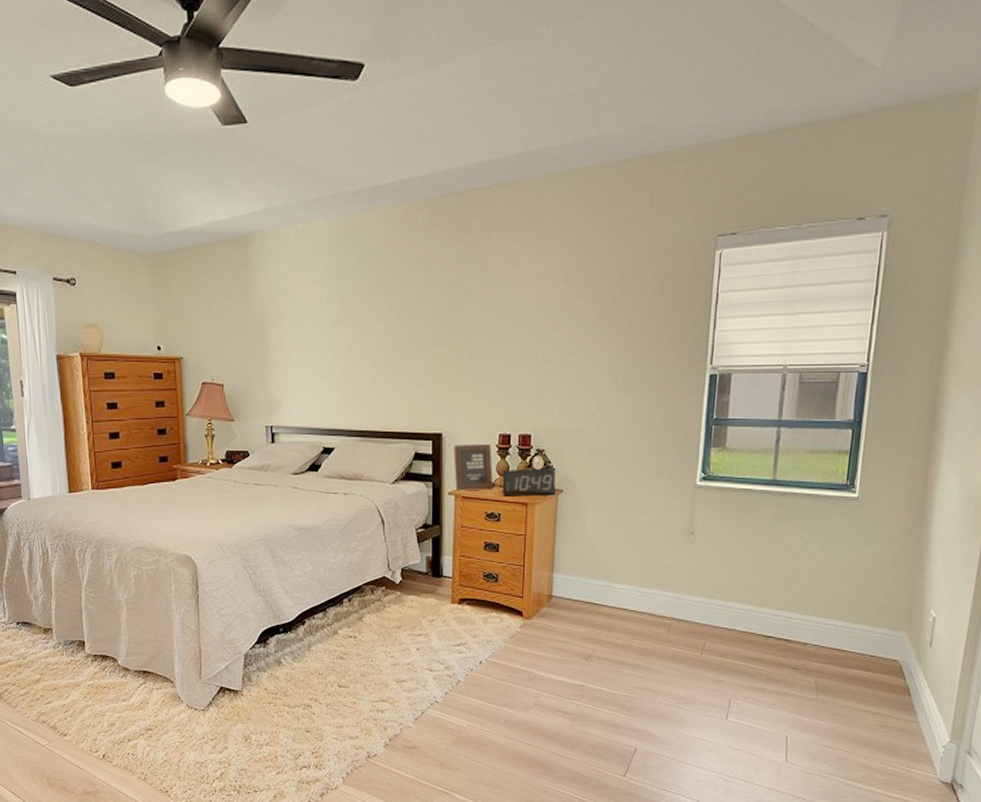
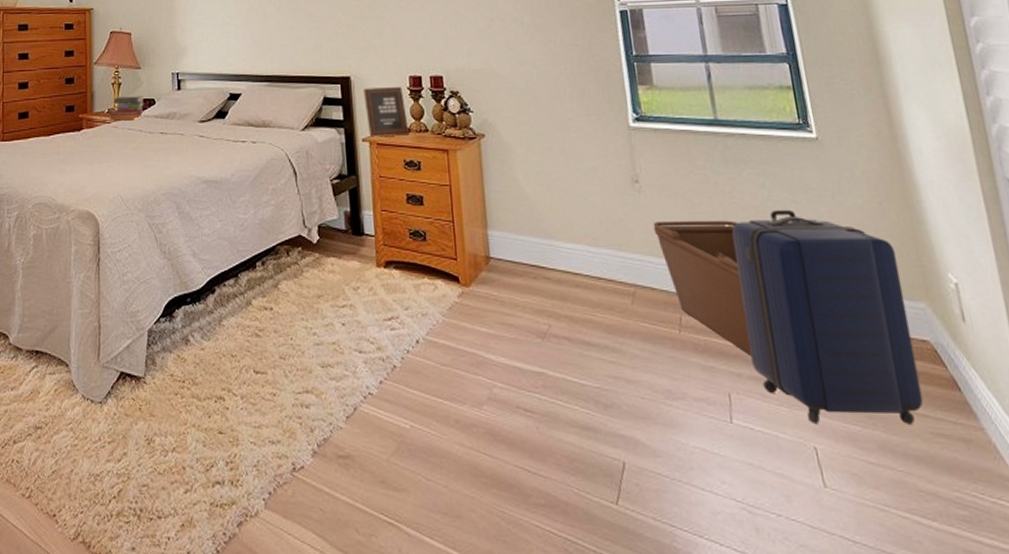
books: none [203,448,238,472] -> present [109,96,144,121]
alarm clock: present [502,468,556,496] -> none [417,111,476,142]
bicycle basket: none [697,566,771,671] -> present [653,220,753,355]
suitcase: none [754,558,895,721] -> present [731,209,923,425]

